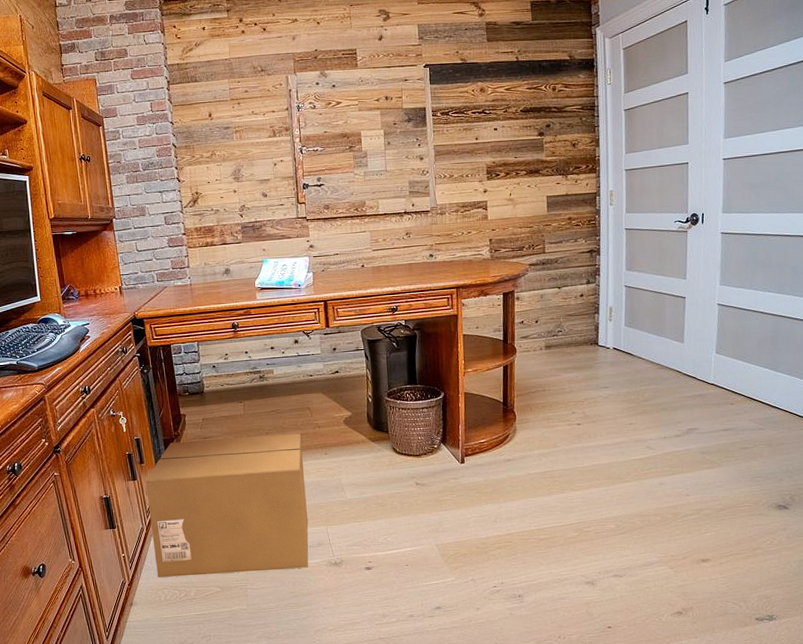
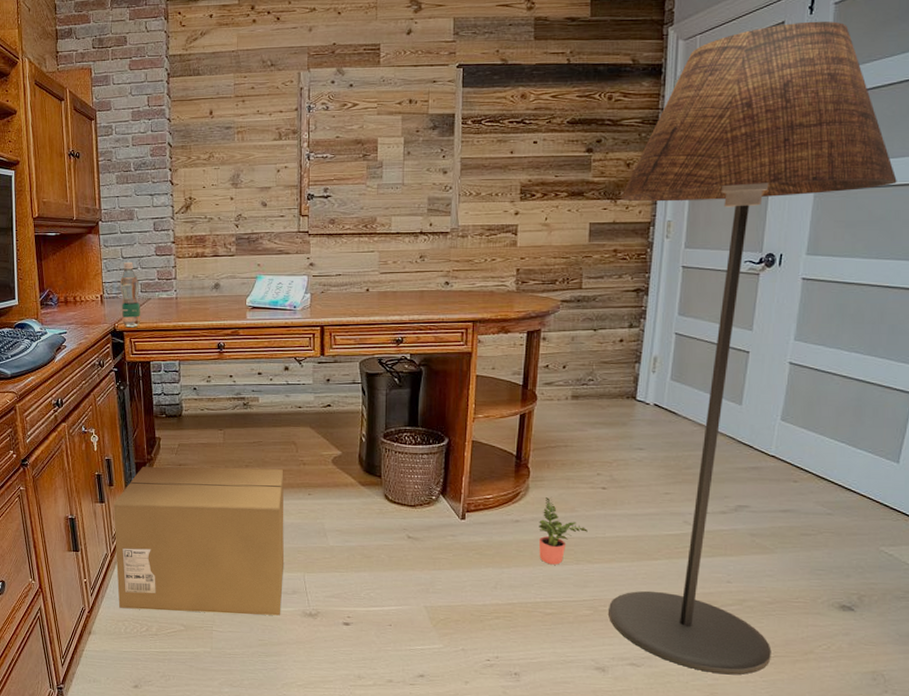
bottle: none [136,254,160,315] -> present [119,261,141,328]
potted plant: none [527,436,569,496] -> present [539,496,588,565]
floor lamp: none [570,19,786,576] -> present [609,21,897,675]

